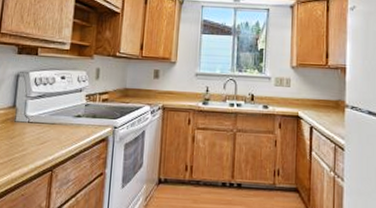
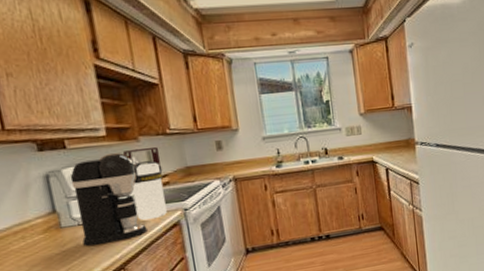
coffee maker: none [27,65,84,145] -> present [71,153,148,246]
canister: none [74,65,107,131] -> present [122,146,167,221]

